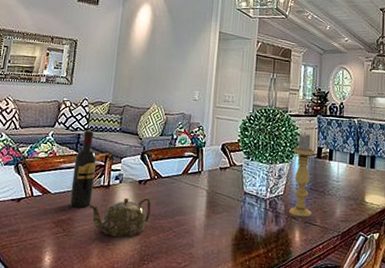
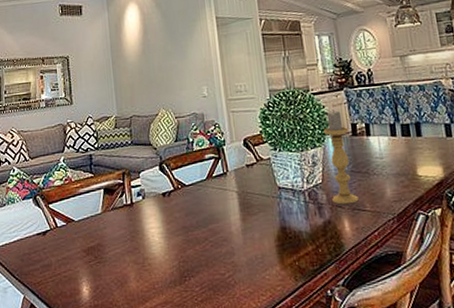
wine bottle: present [69,129,97,208] -> none [91,148,118,232]
teapot: present [89,196,152,238] -> none [116,209,182,257]

